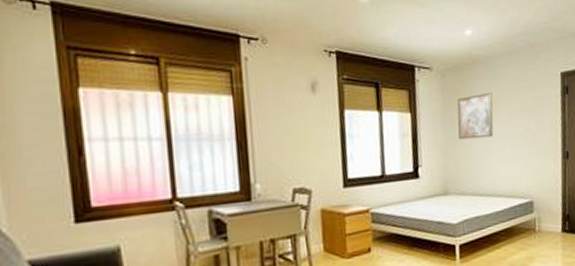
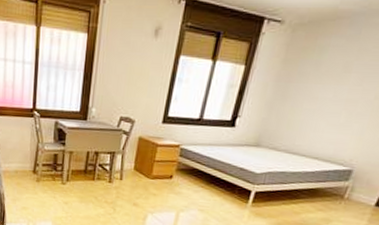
wall art: present [457,92,494,140] -> none [289,52,348,101]

